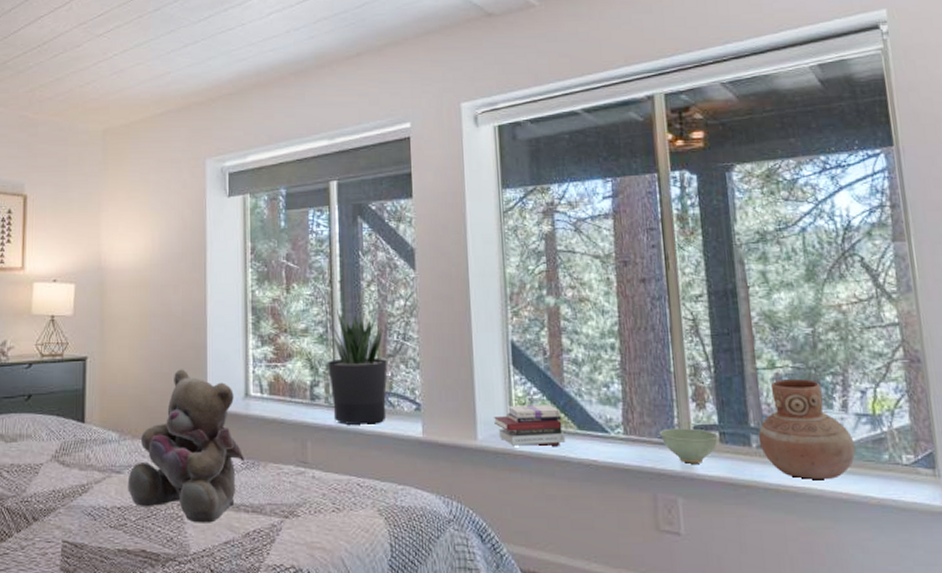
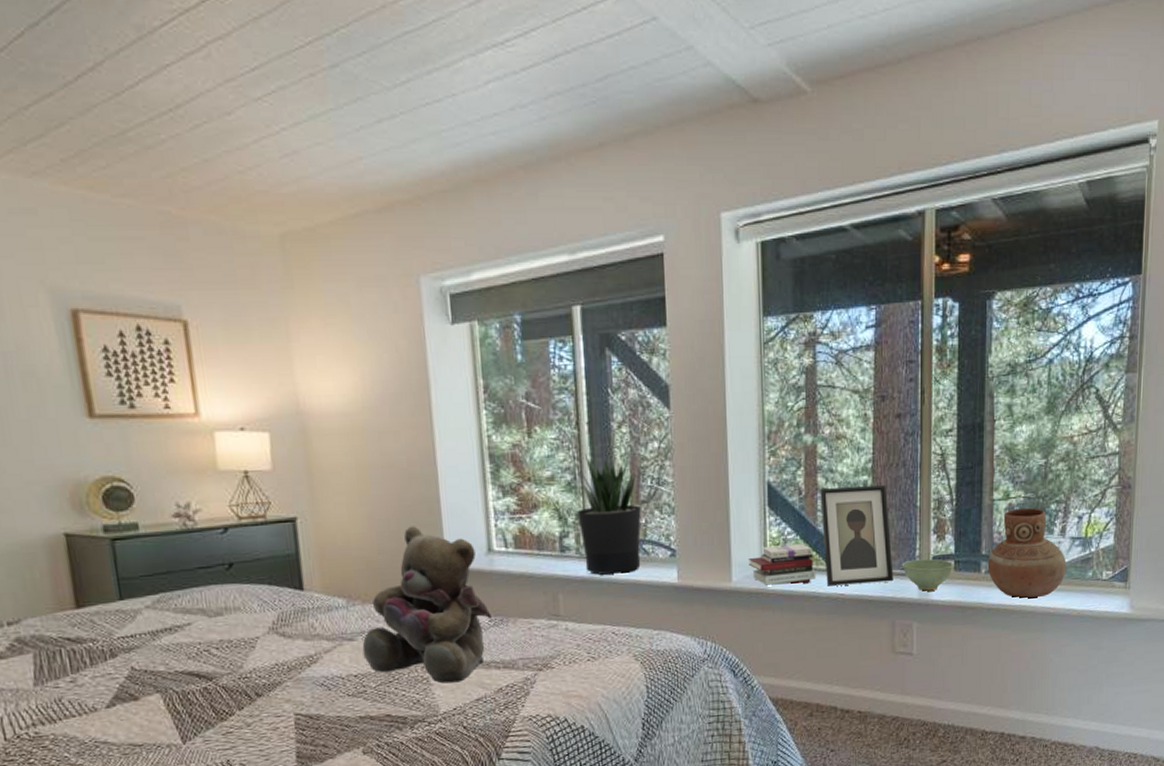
picture frame: none [565,349,651,451] -> present [820,485,893,586]

